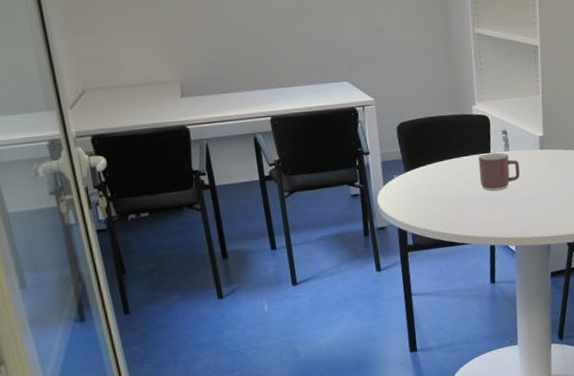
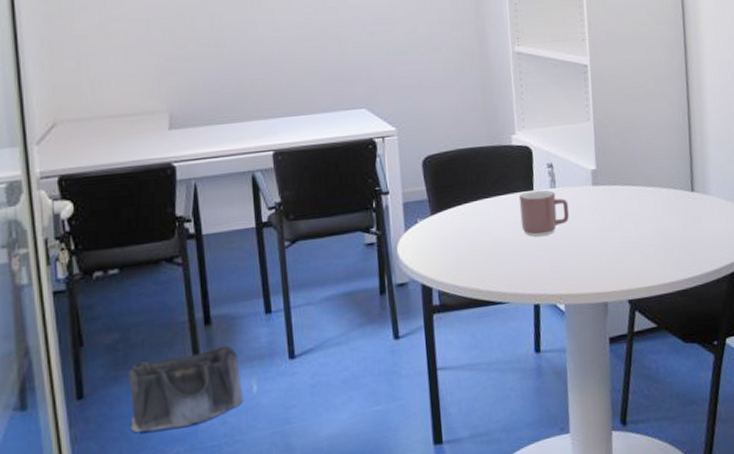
saddlebag: none [164,274,258,340] -> present [129,346,244,432]

